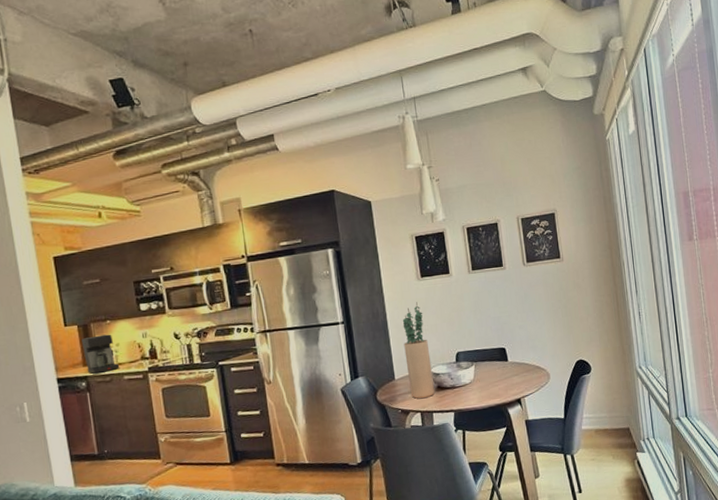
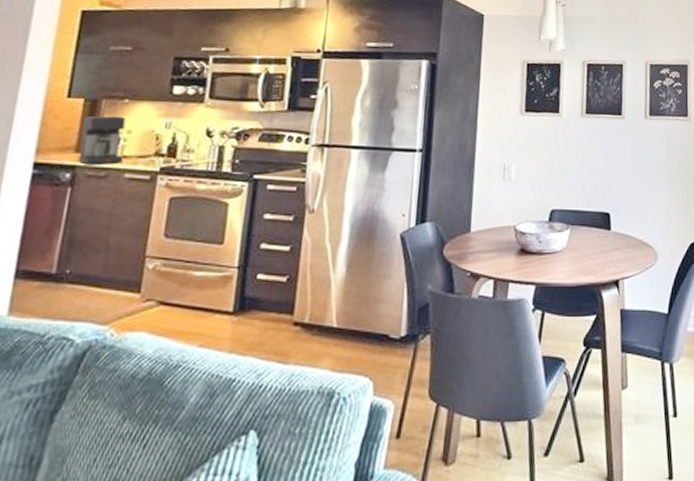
vase: present [402,302,435,399] -> none [486,140,520,262]

